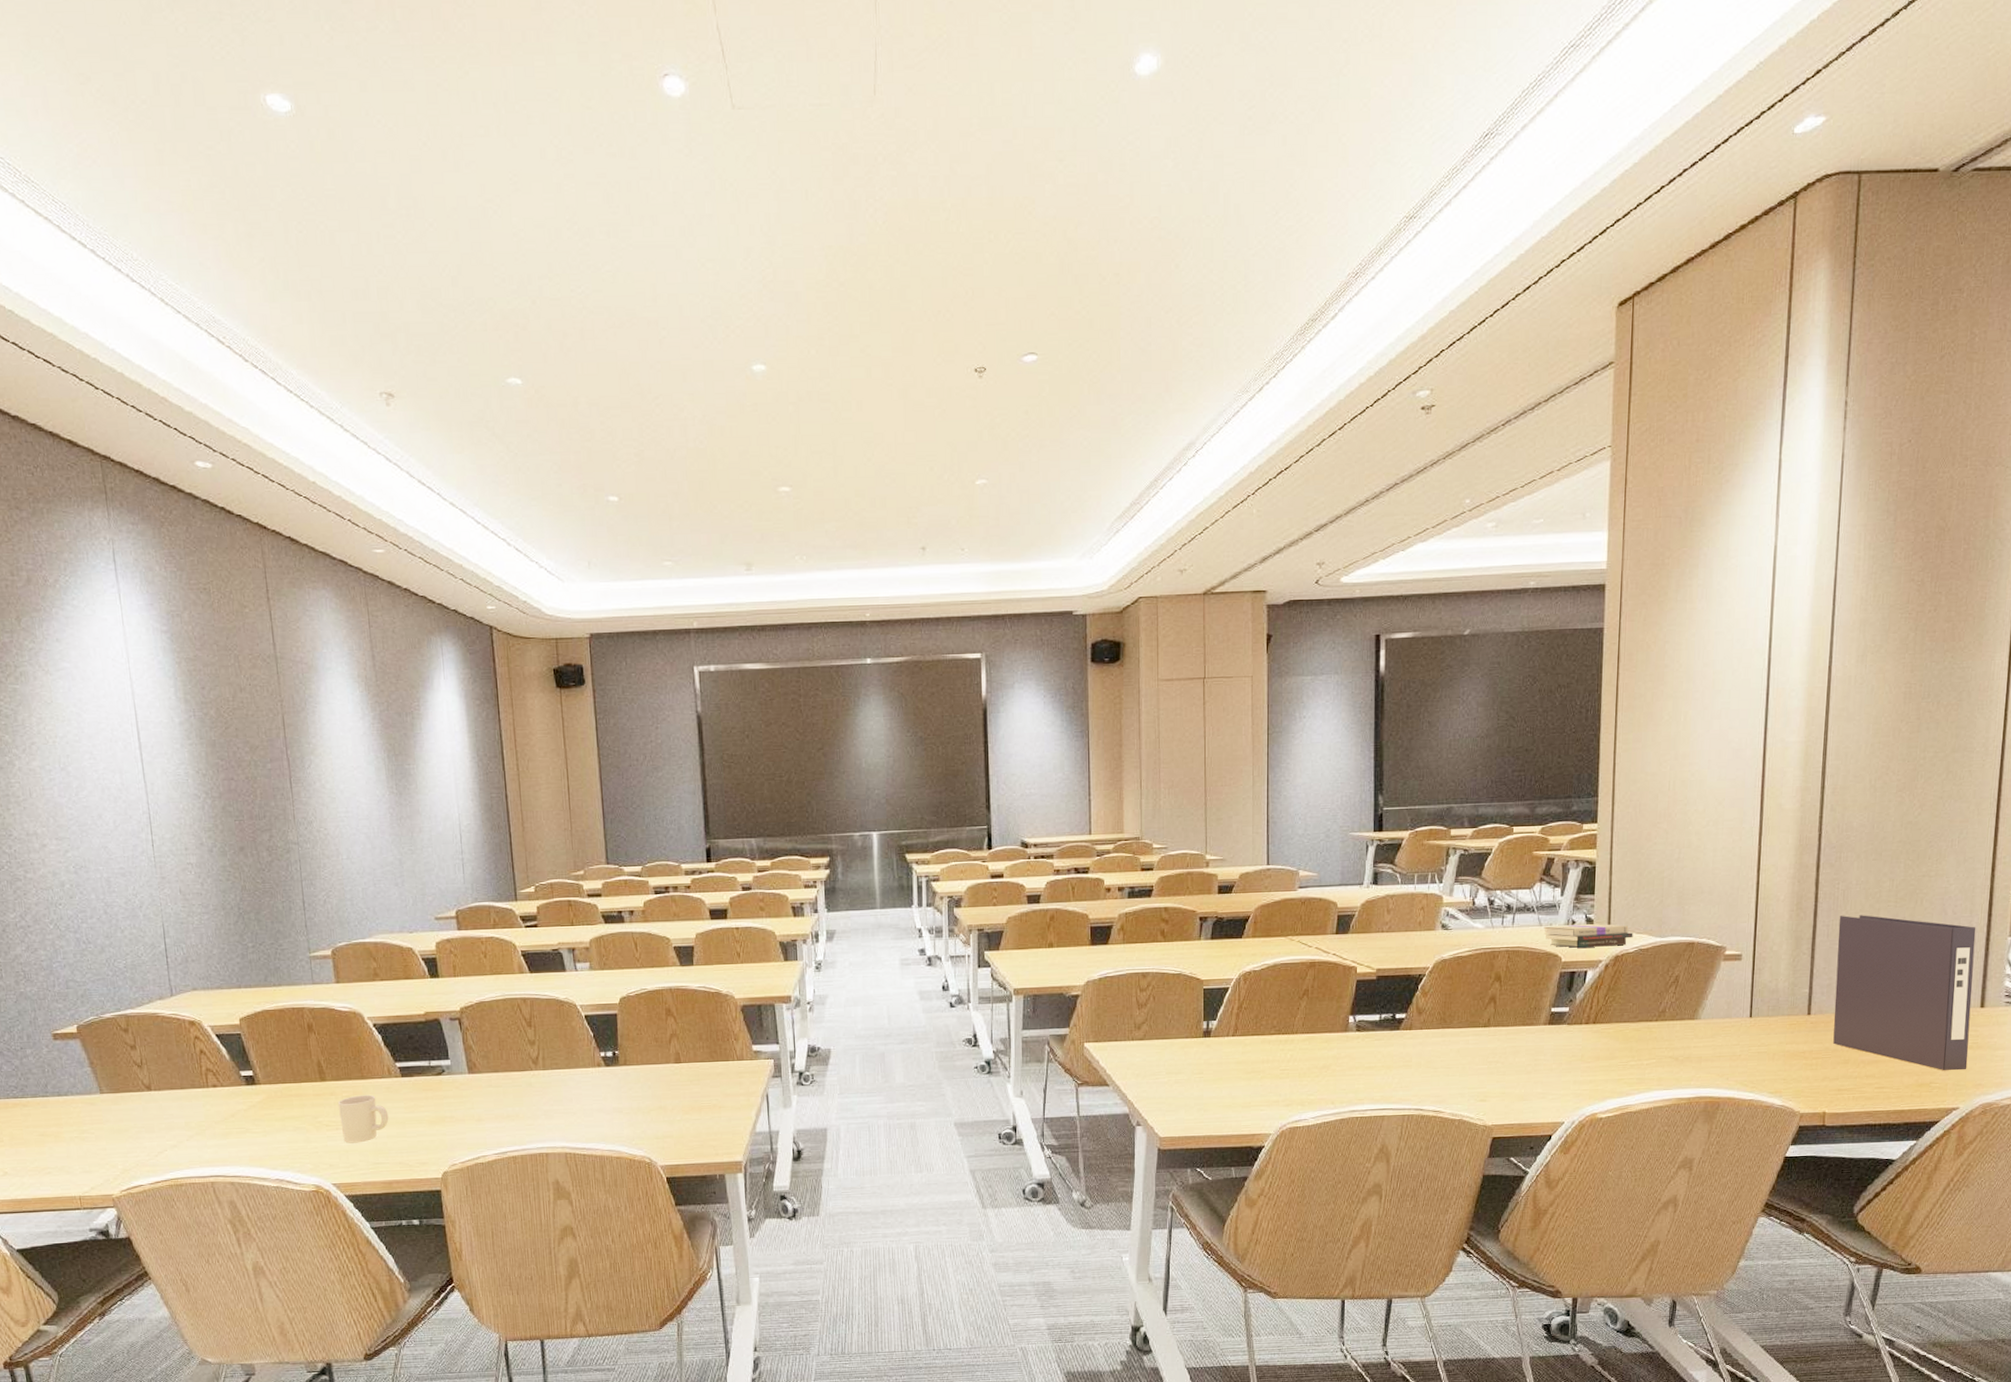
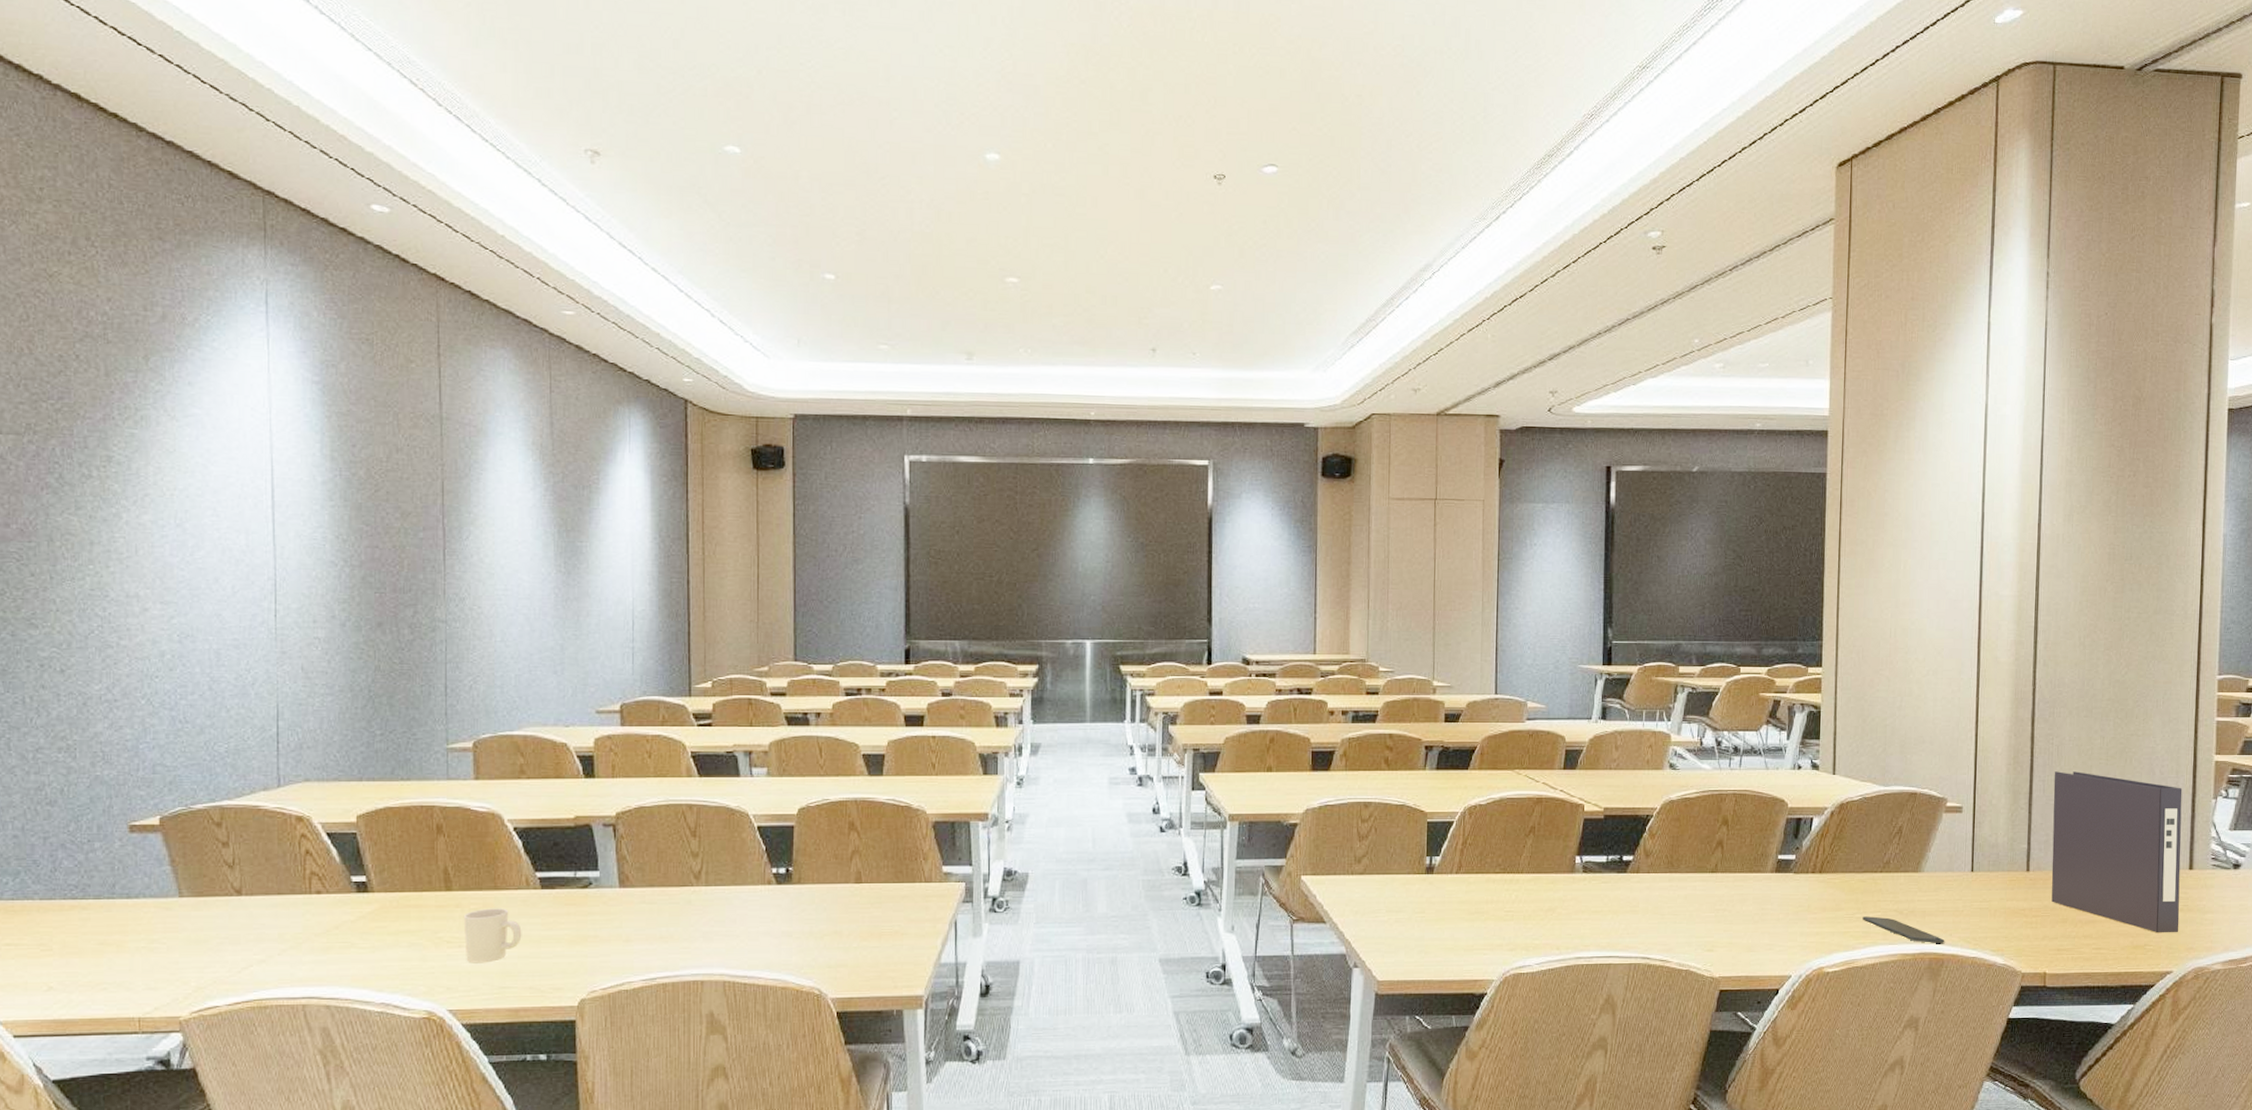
books: present [1544,924,1633,948] -> none [1770,770,1858,793]
smartphone: none [1637,1063,1721,1088] -> present [1862,916,1945,944]

